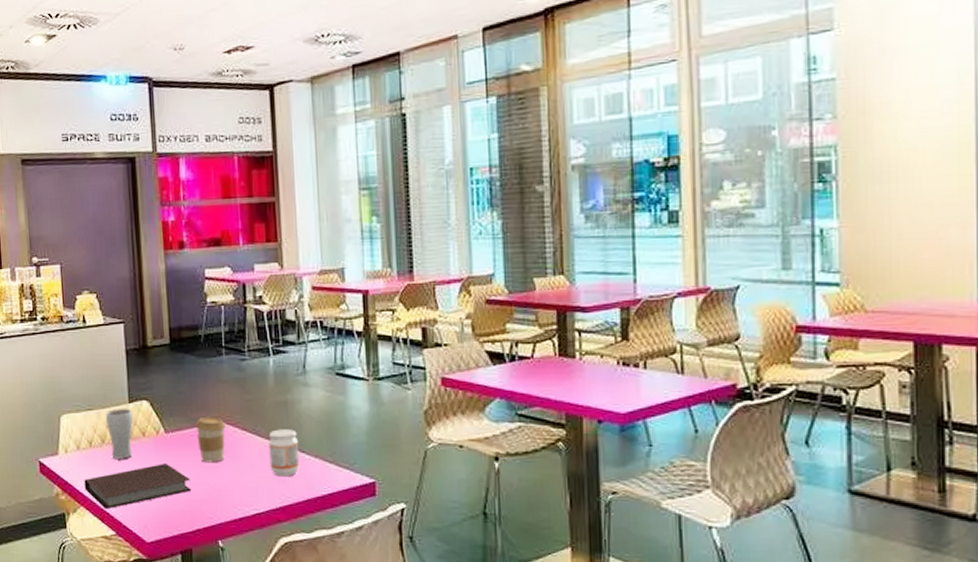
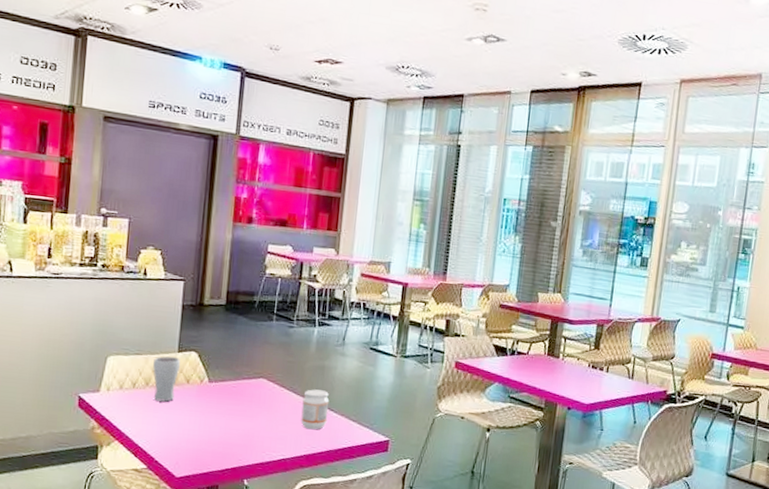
notebook: present [84,462,192,510] -> none [122,408,227,445]
coffee cup: present [195,416,226,463] -> none [238,371,267,413]

